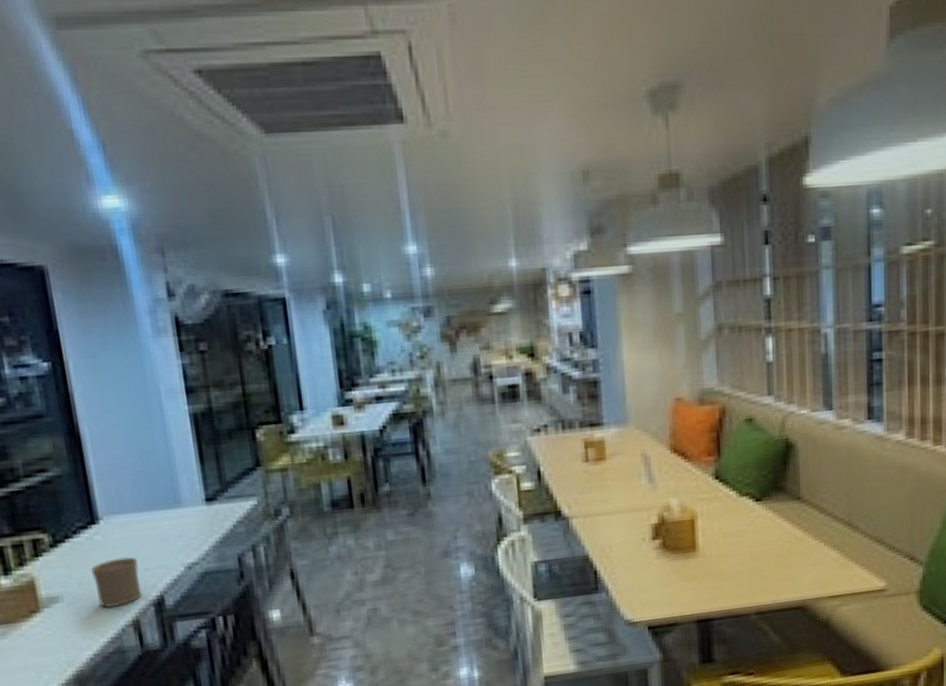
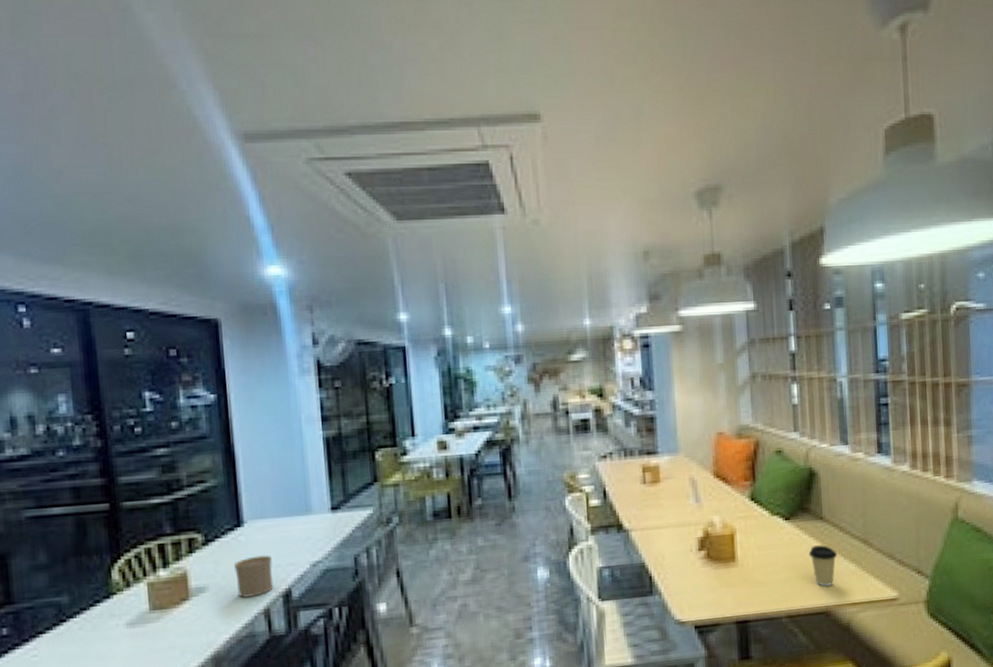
coffee cup: none [782,529,817,578] -> present [808,545,838,587]

